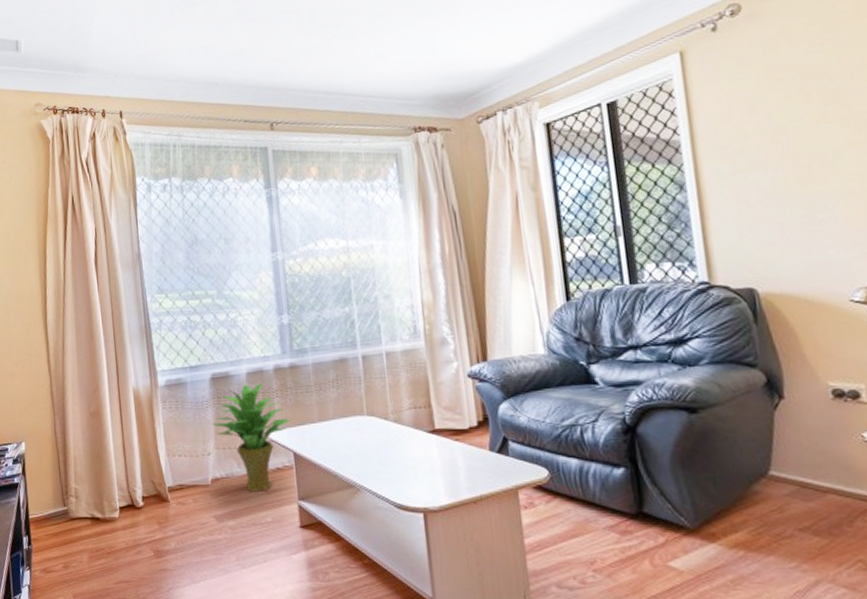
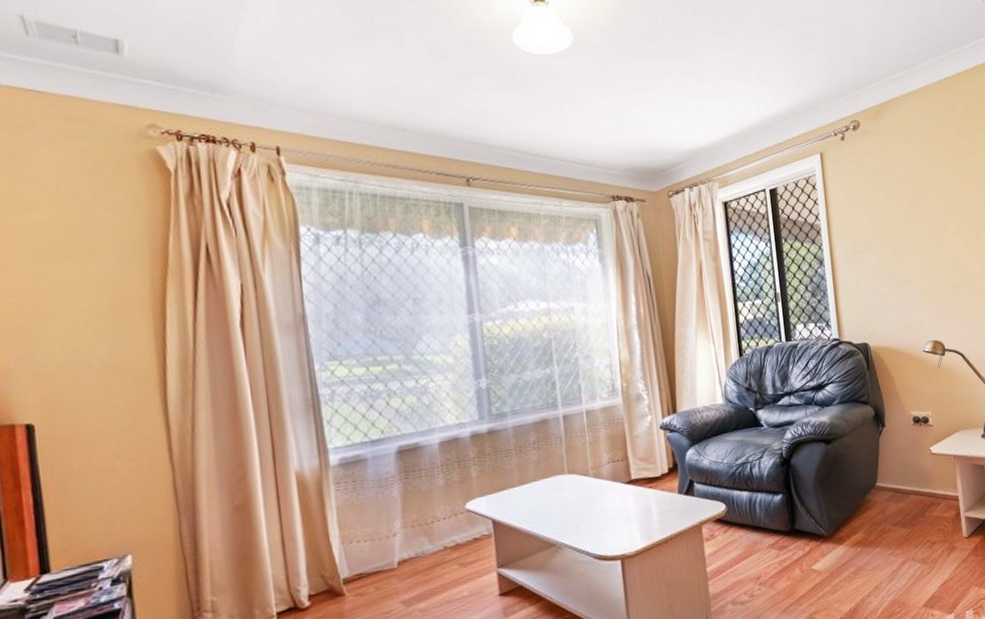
potted plant: present [212,383,290,492] -> none [398,451,489,568]

